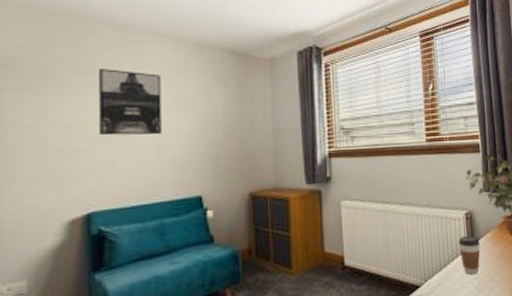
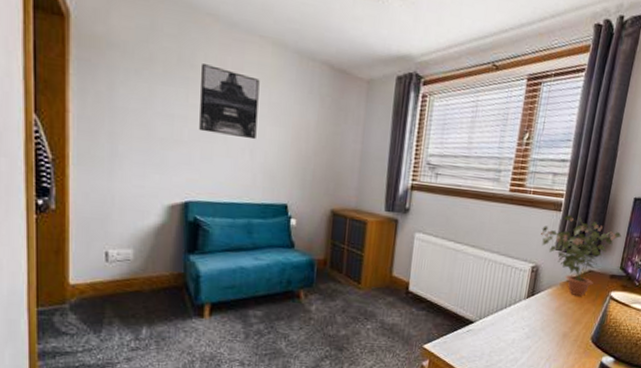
coffee cup: present [458,236,481,275] -> none [518,287,540,322]

